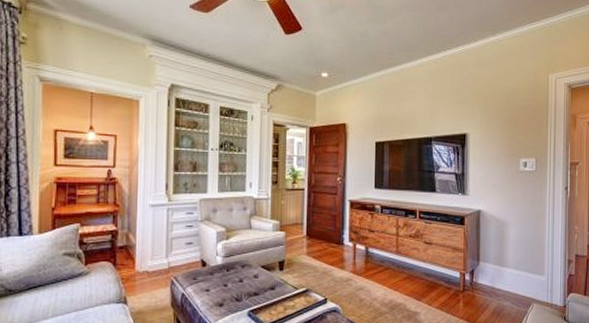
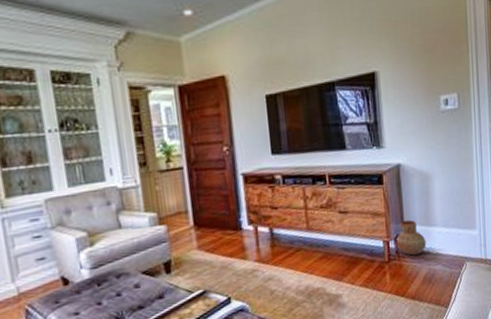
vase: none [471,258,498,290] -> present [396,219,427,256]

